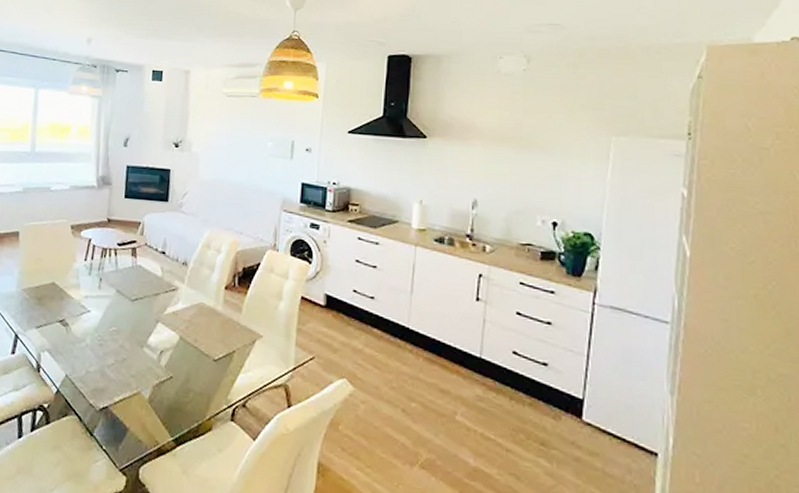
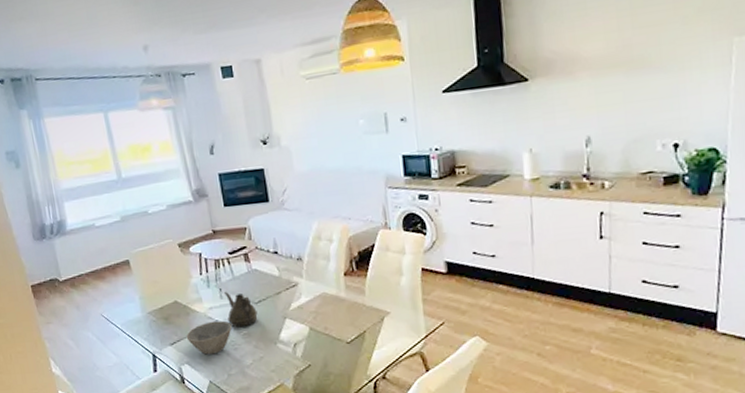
bowl: none [54,310,103,347] -> present [186,320,232,355]
teapot: none [100,282,132,323] -> present [224,291,258,328]

